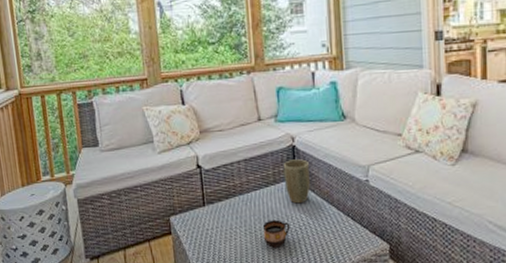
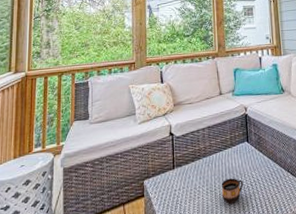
plant pot: present [283,159,311,204] -> none [238,125,260,163]

